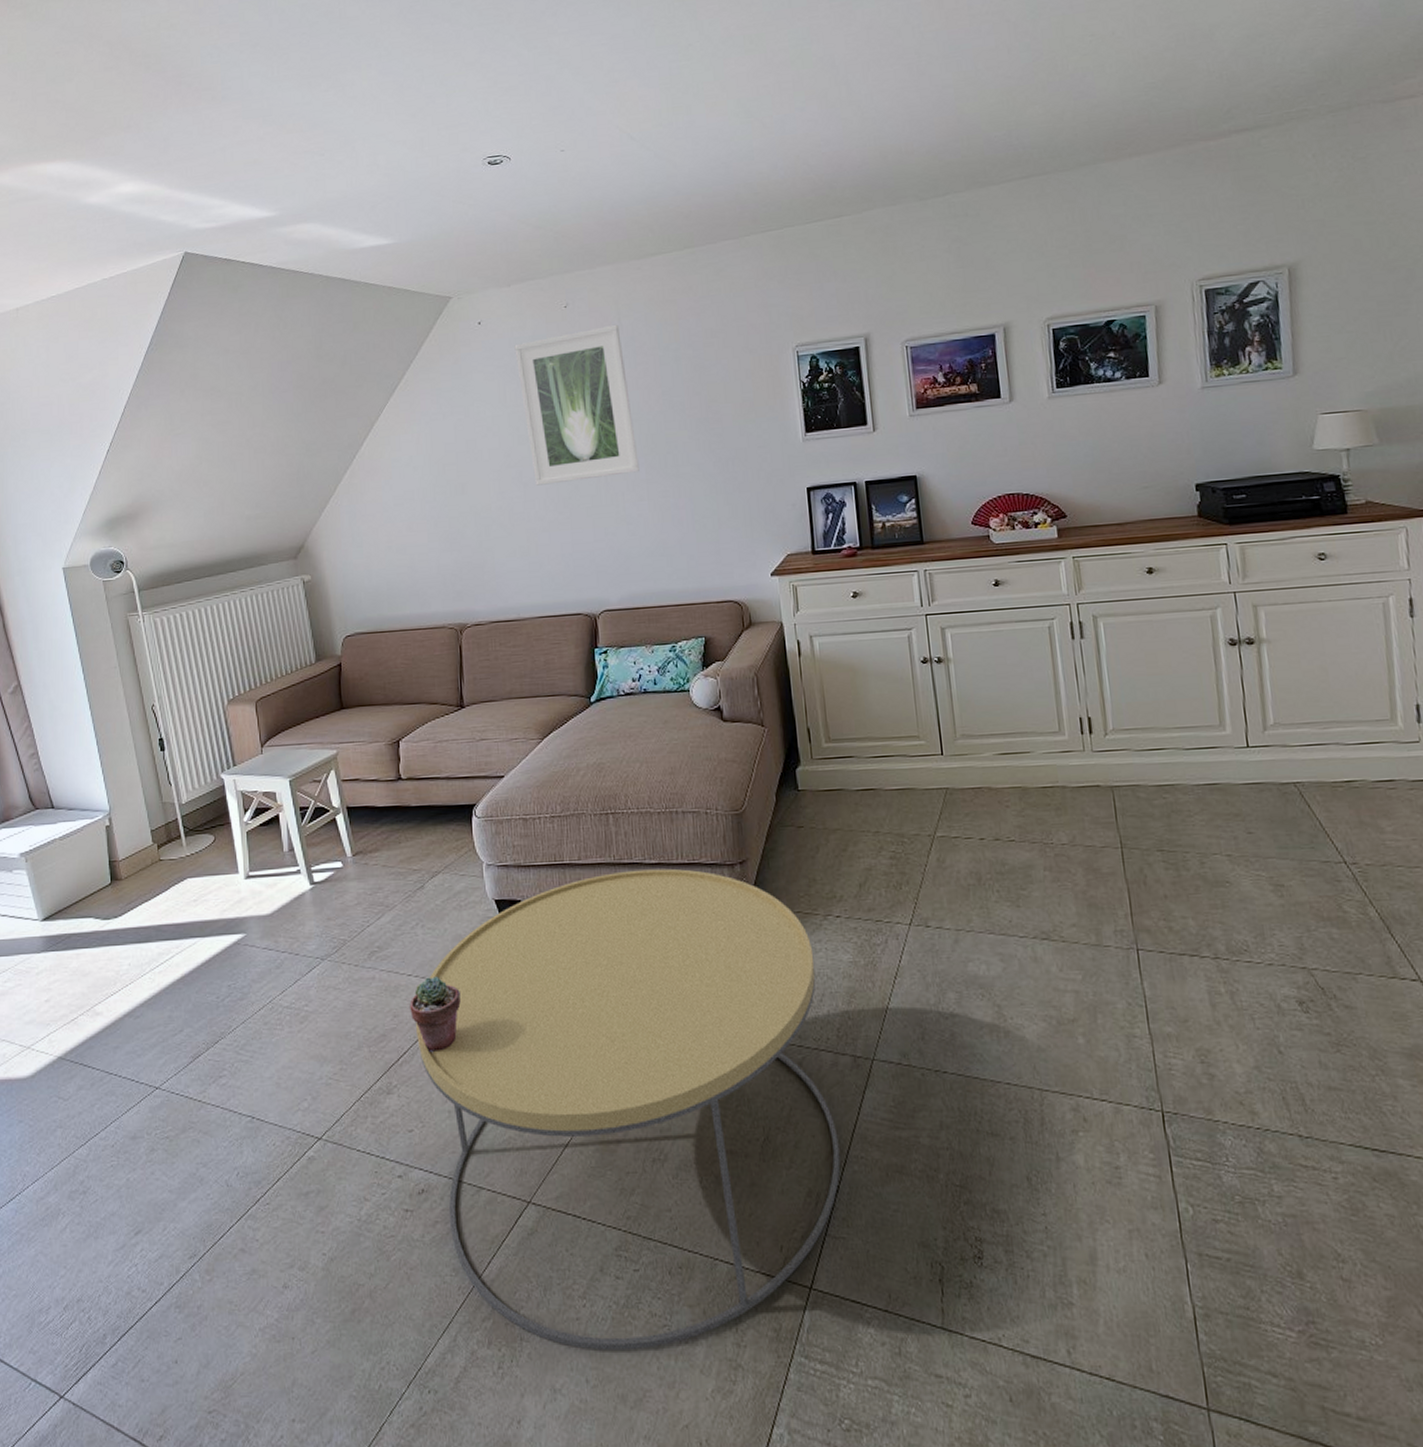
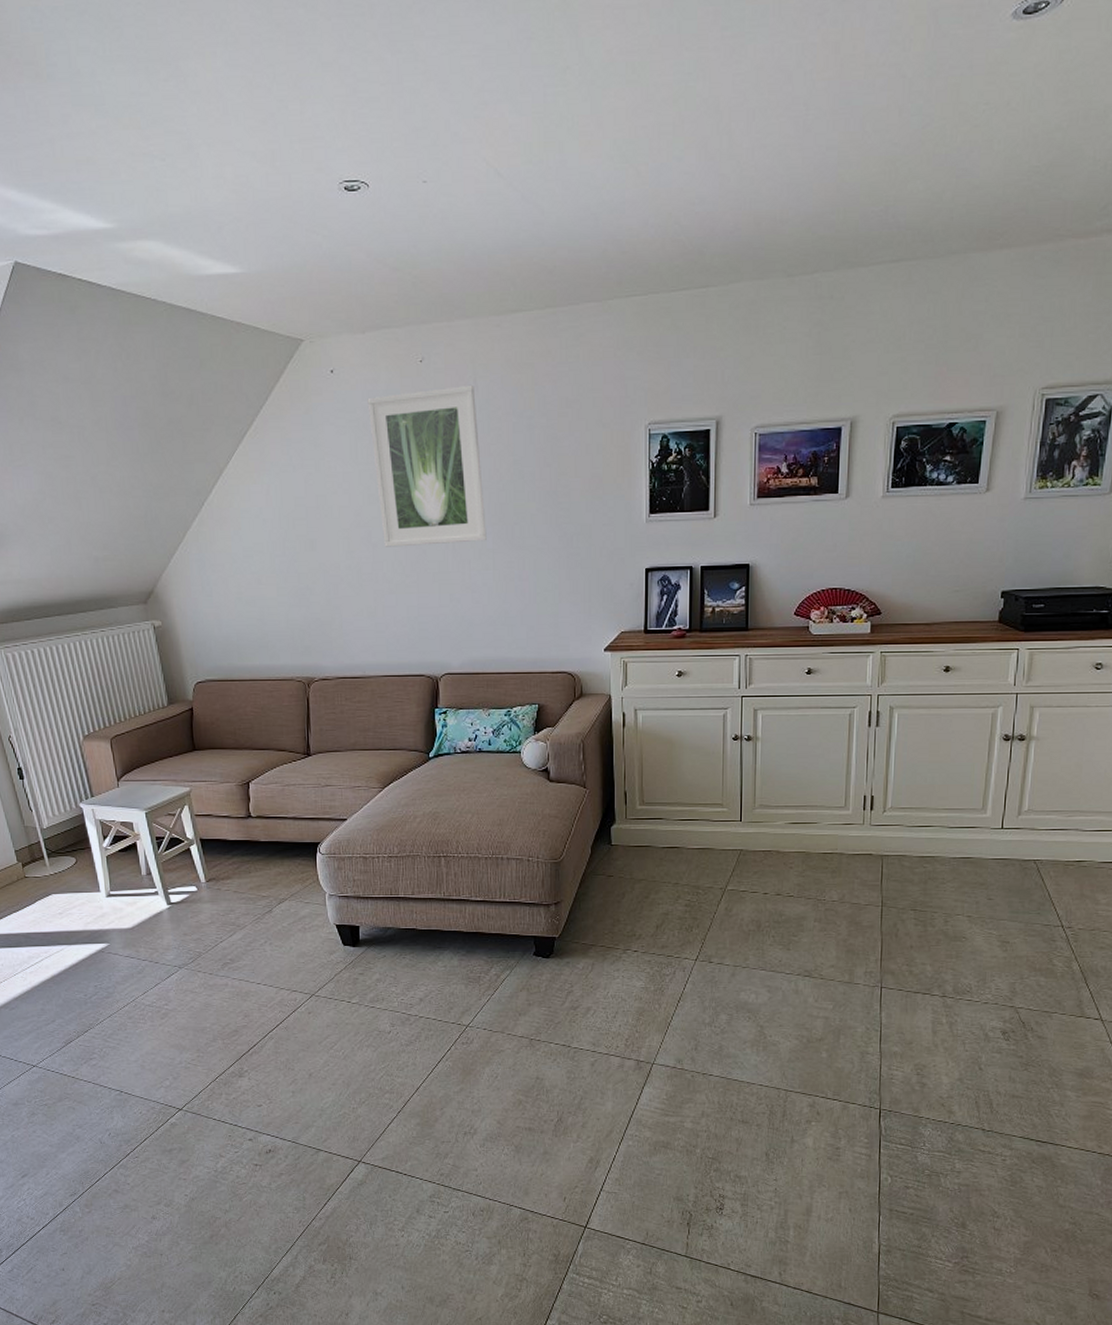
potted succulent: present [409,976,461,1053] -> none [259,985,304,1046]
coffee table: present [416,868,841,1350] -> none [264,905,618,1267]

